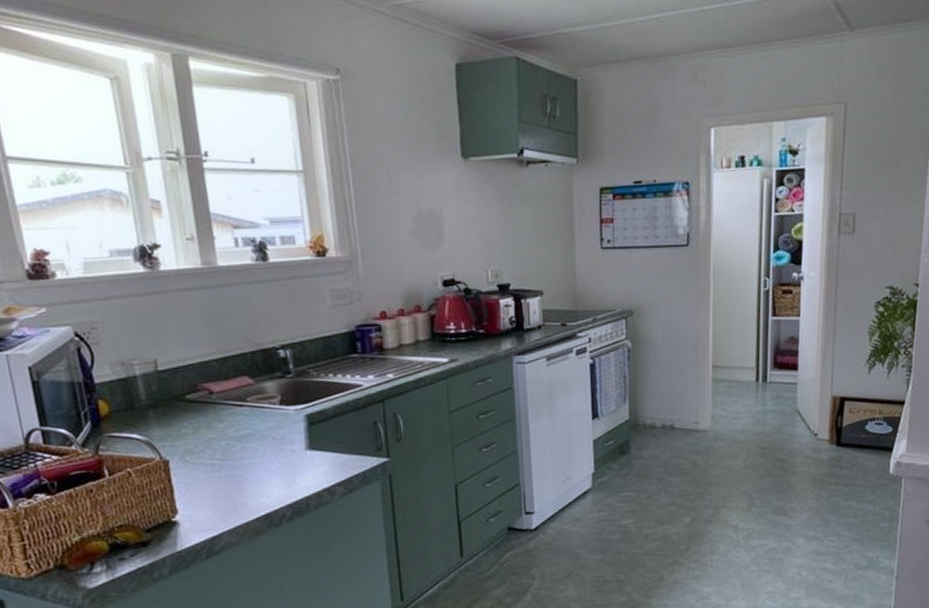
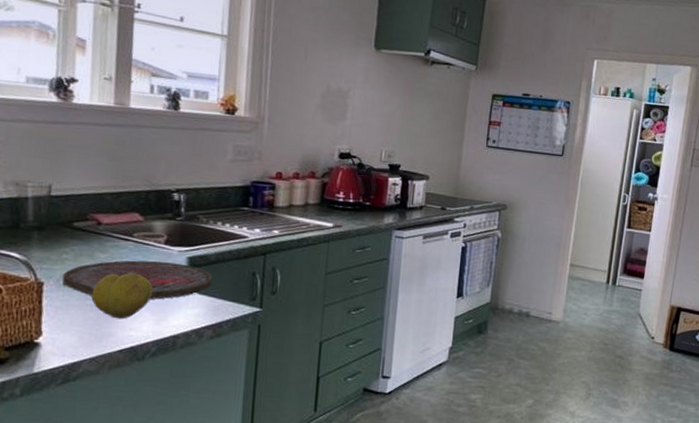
cutting board: none [186,422,334,467] -> present [62,260,212,299]
fruit: none [217,439,278,488] -> present [91,273,153,319]

